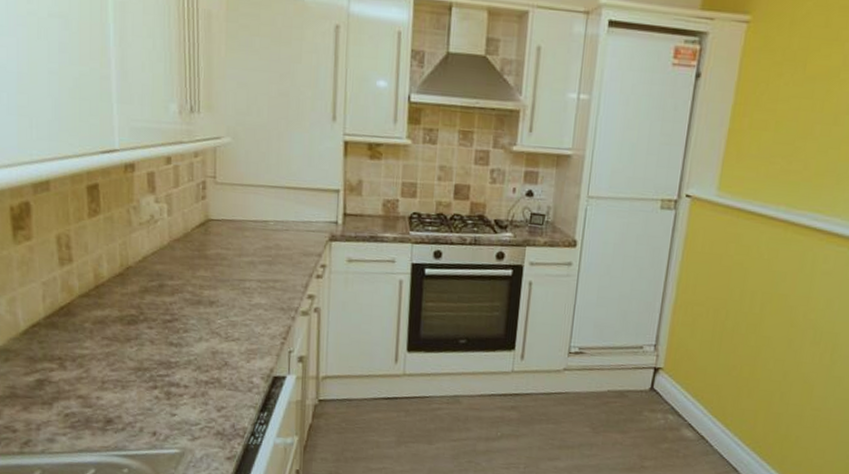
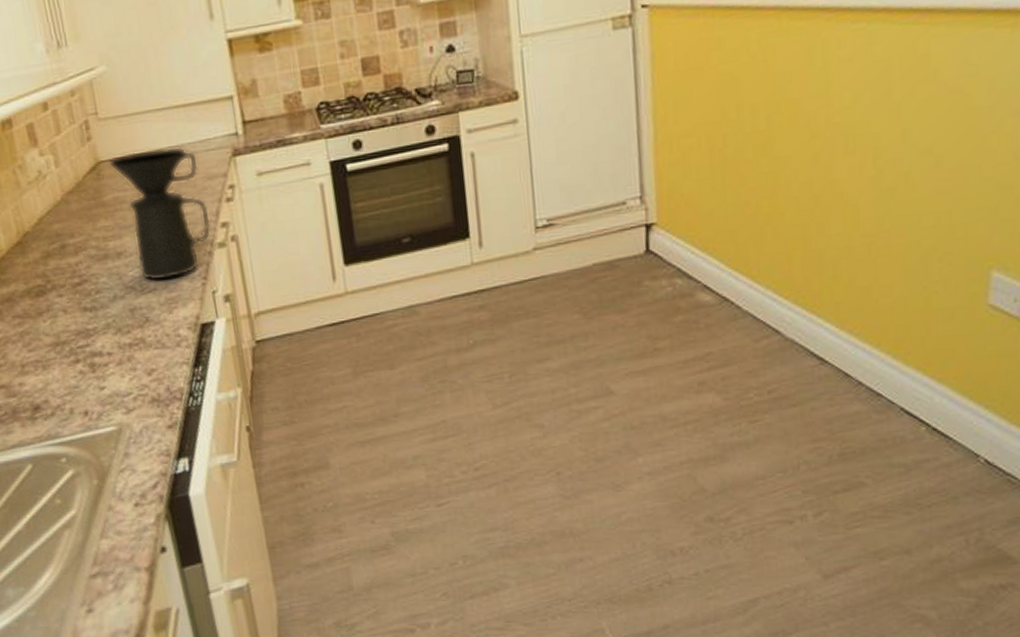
coffee maker: none [218,217,299,334] -> present [108,146,211,281]

